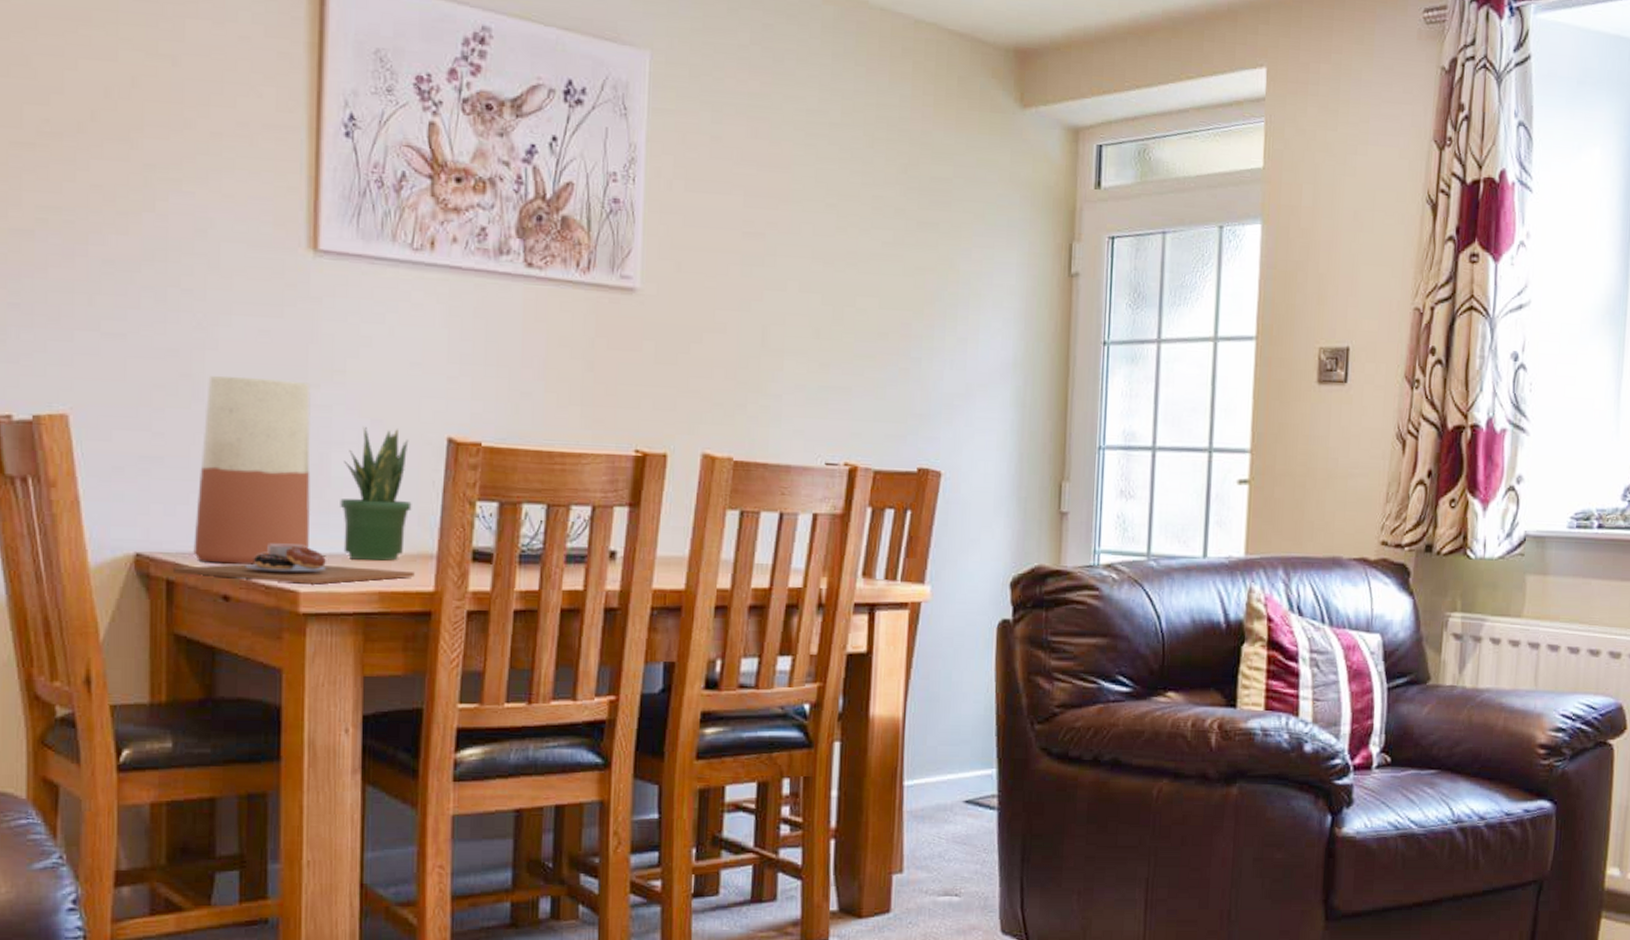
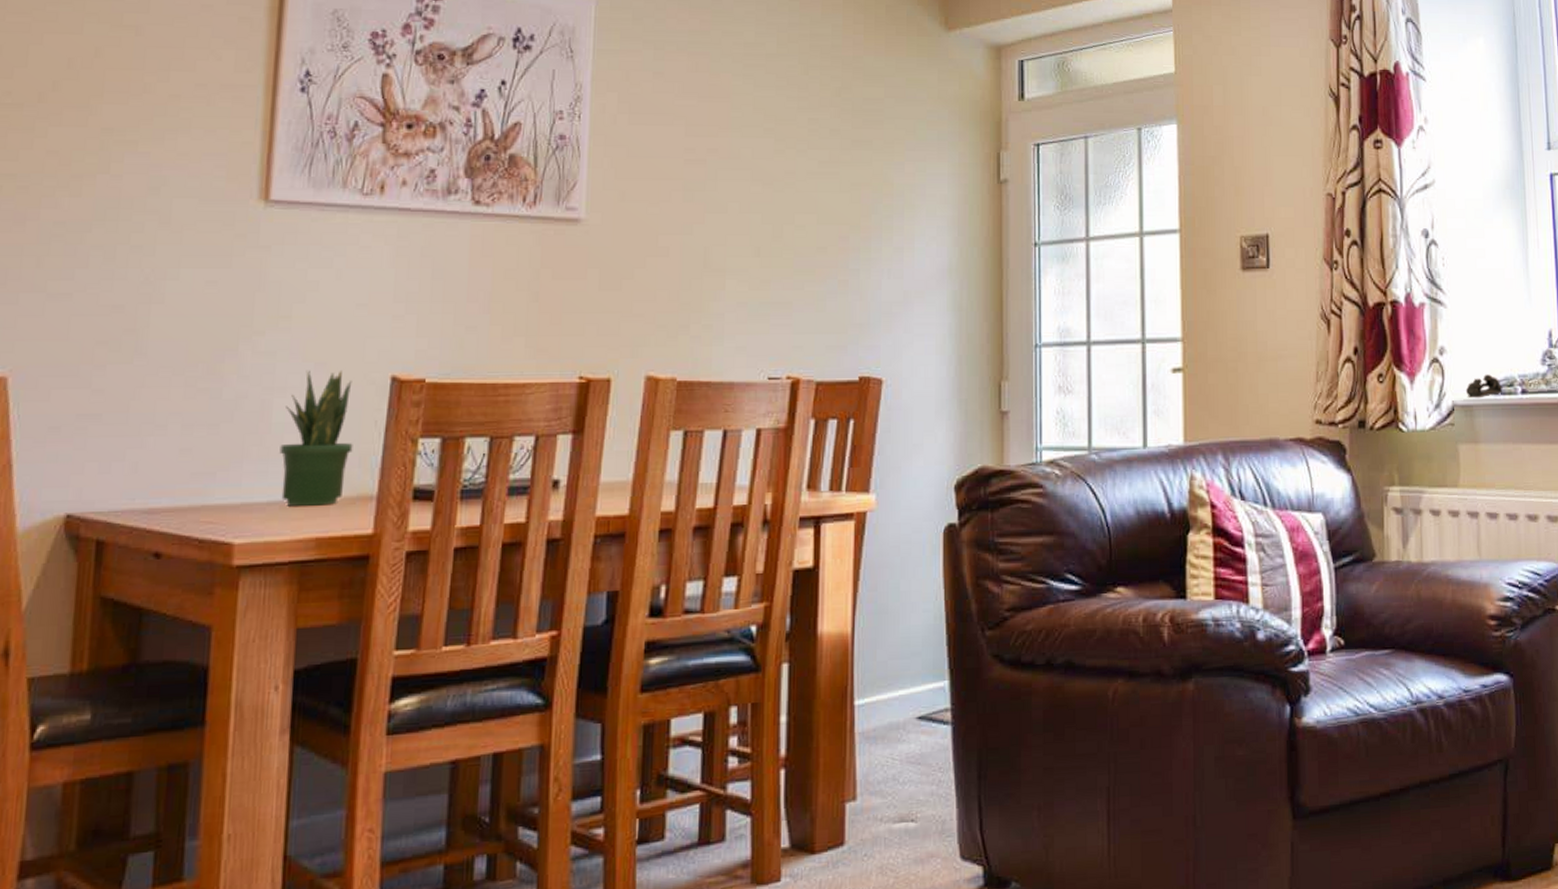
place setting: present [173,543,415,585] -> none [104,494,354,535]
vase: present [193,375,312,565] -> none [126,328,256,520]
animal figurine: none [1539,506,1579,531] -> present [1465,374,1503,399]

